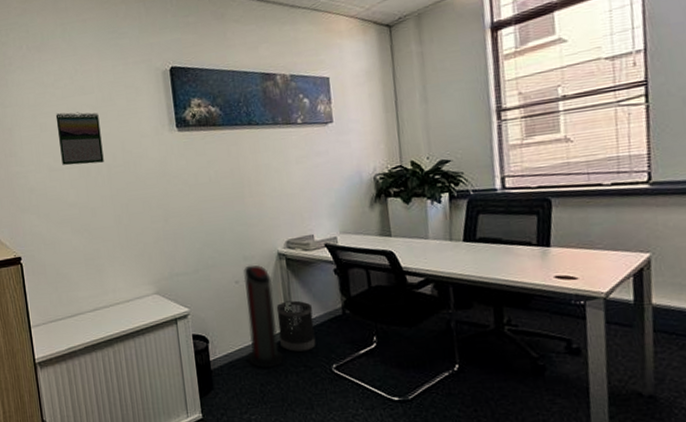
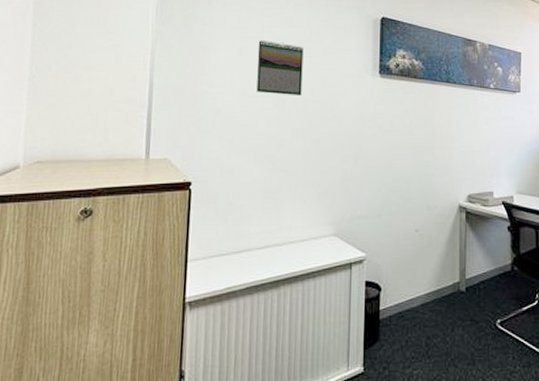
air purifier: present [243,265,284,368] -> none [418,215,453,320]
wastebasket: present [276,300,316,352] -> none [450,253,485,305]

